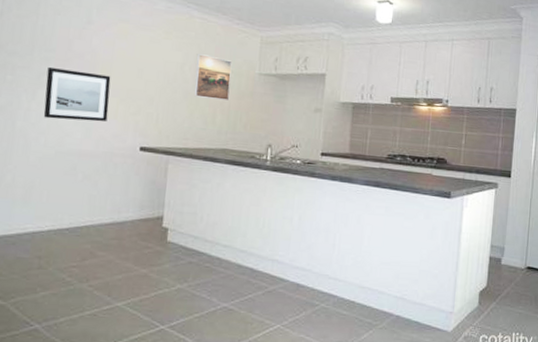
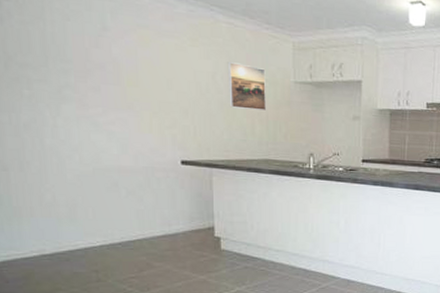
wall art: present [43,66,111,122] -> none [67,79,142,137]

